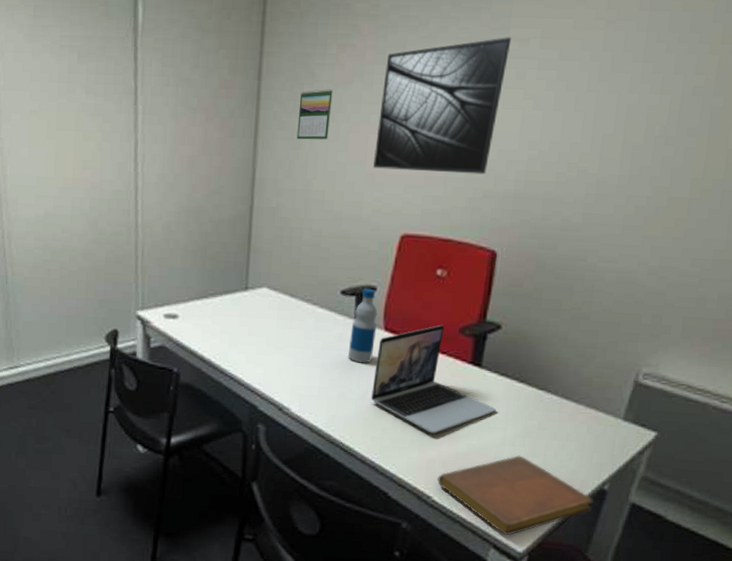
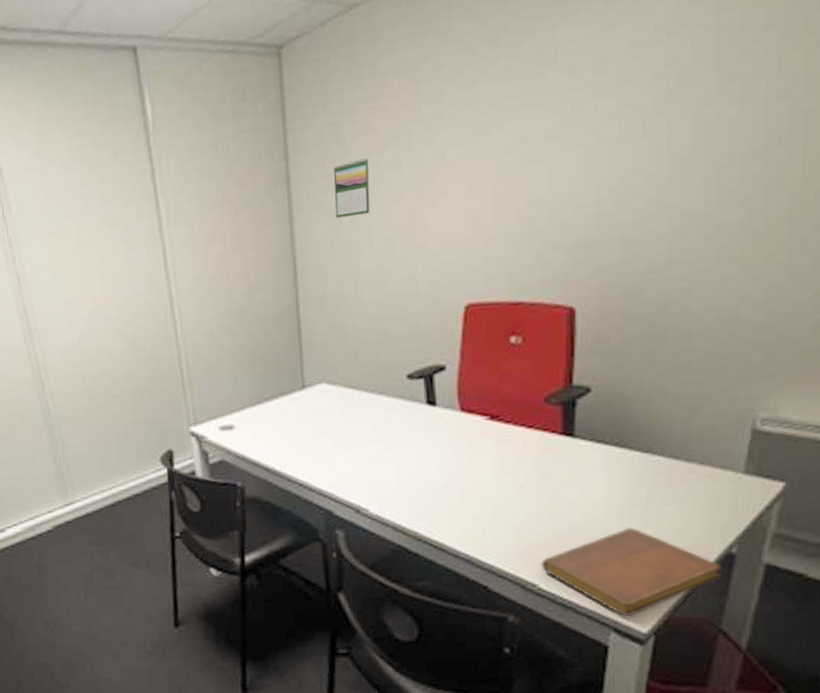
bottle: present [347,288,378,364] -> none [423,368,453,450]
laptop: present [371,324,496,434] -> none [455,396,597,516]
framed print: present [373,37,512,175] -> none [423,68,561,237]

